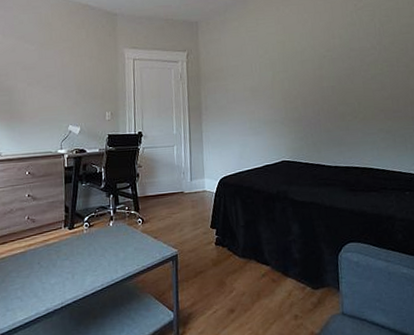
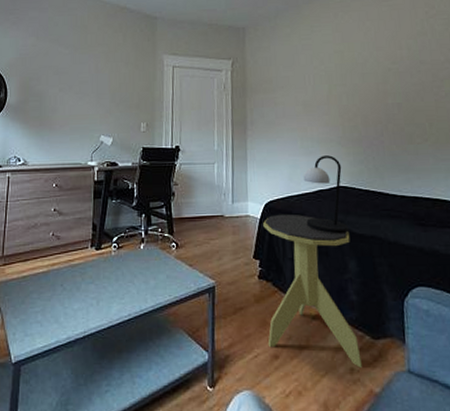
side table: none [218,187,304,314] -> present [263,214,362,368]
table lamp: none [252,134,292,203] -> present [303,155,349,234]

